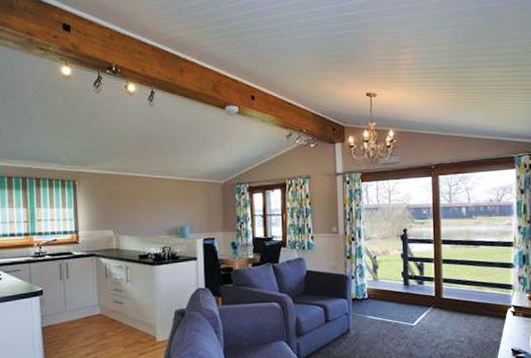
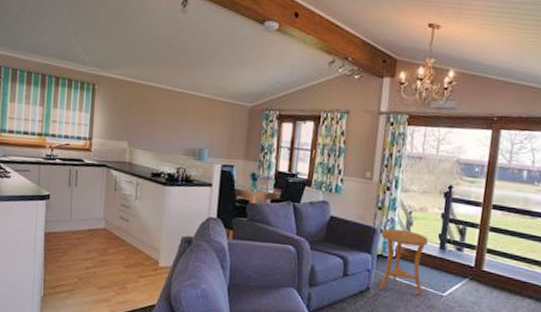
side table: none [353,273,396,330] -> present [379,228,428,296]

